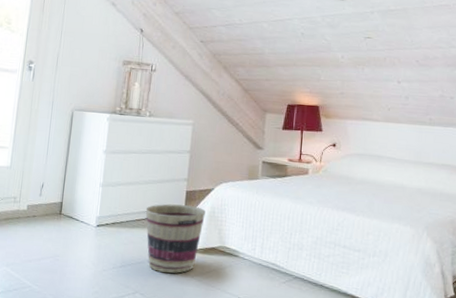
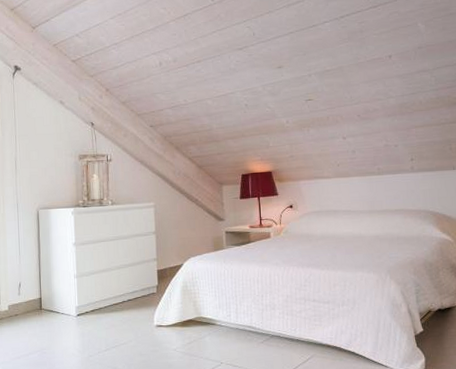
basket: present [145,204,206,274] -> none [121,283,179,350]

